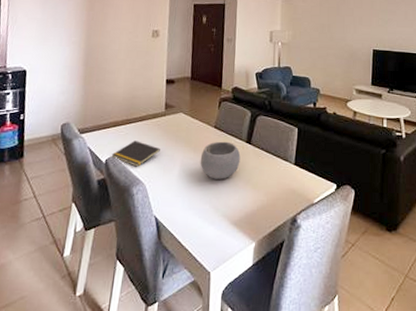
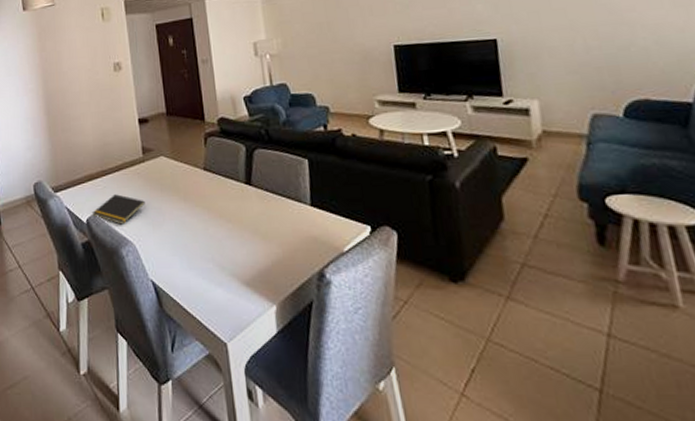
bowl: present [200,141,241,180] -> none [192,185,242,232]

